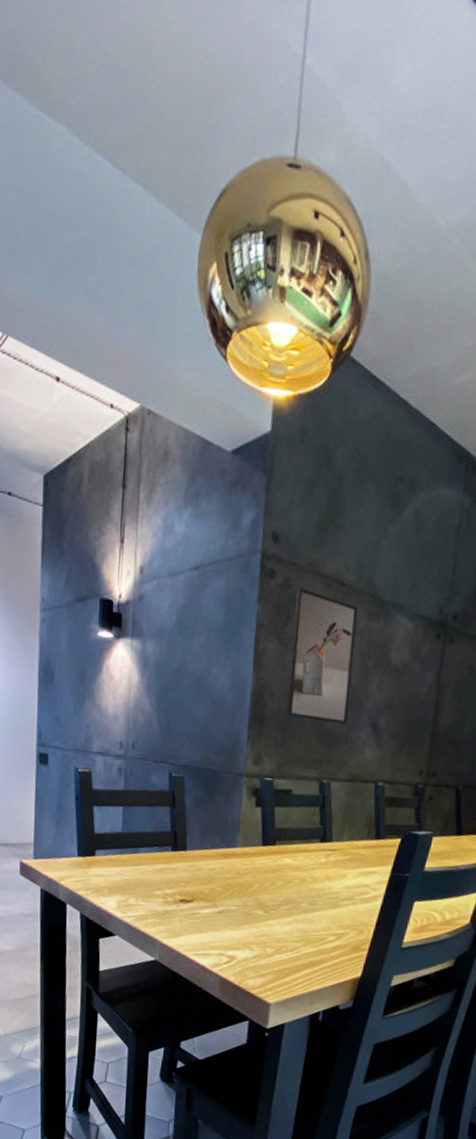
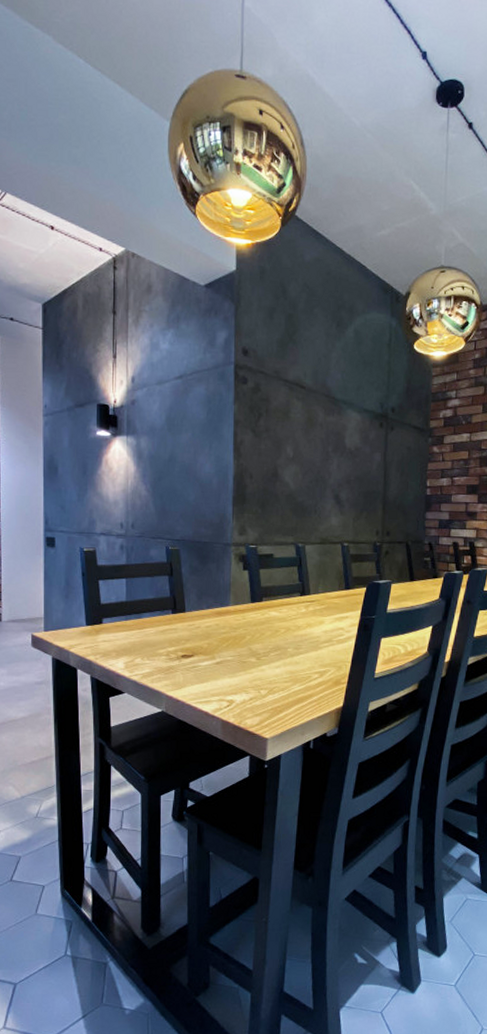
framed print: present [287,588,358,725] -> none [264,391,316,498]

